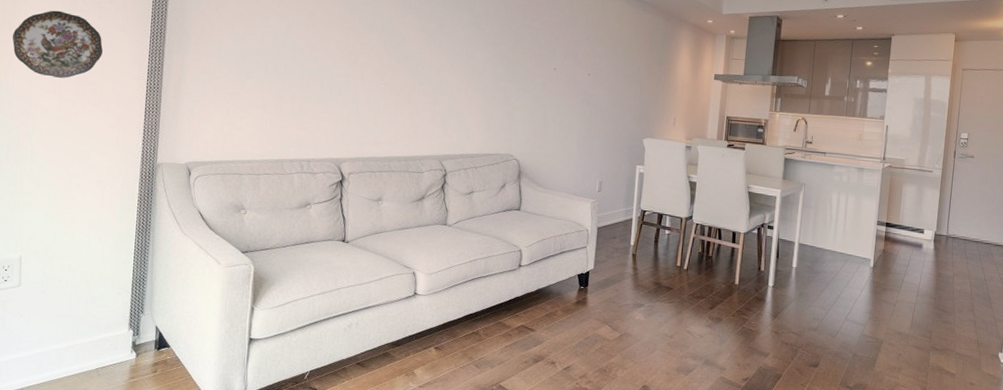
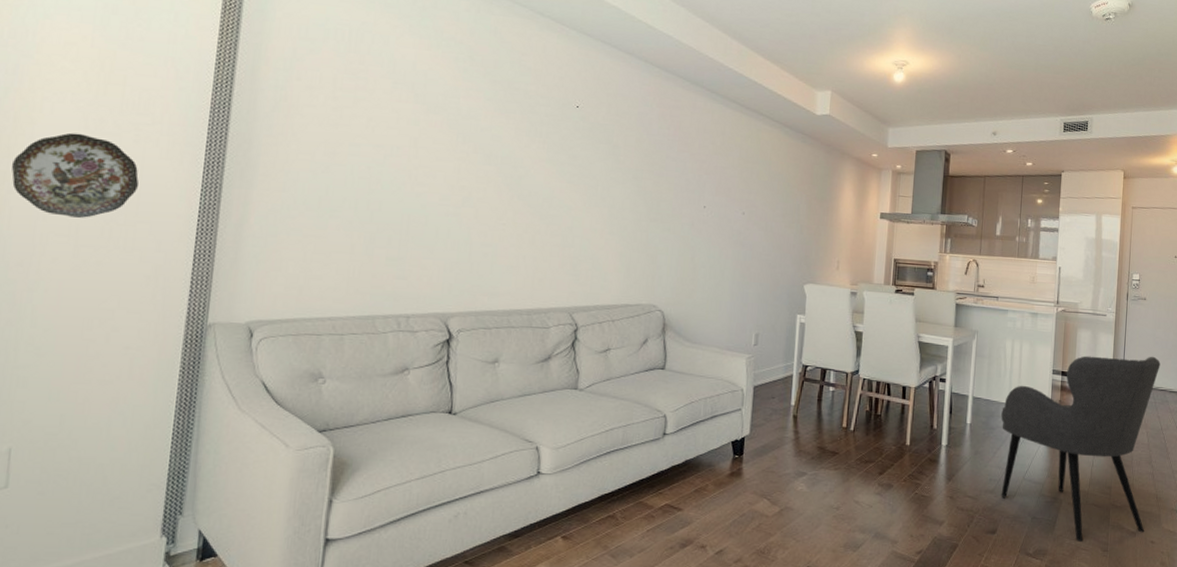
armchair: none [823,209,987,380] -> present [1001,356,1161,543]

